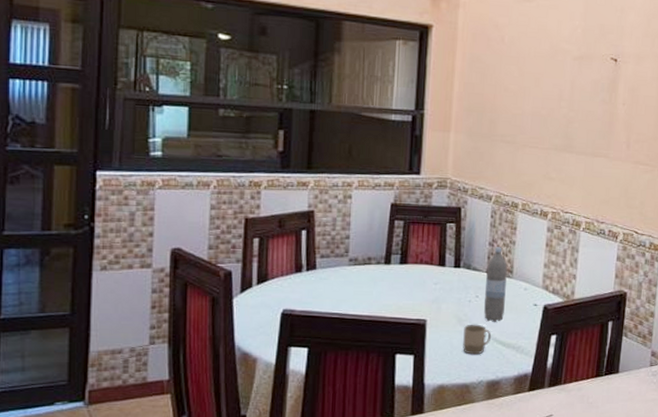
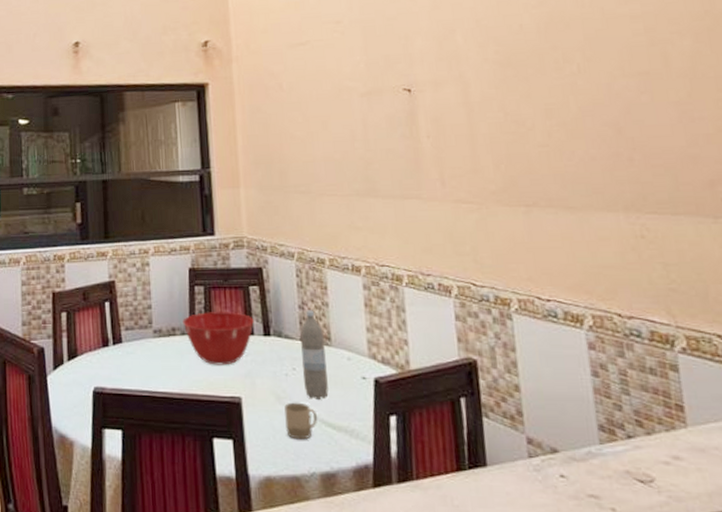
mixing bowl: none [379,243,447,292] -> present [182,311,254,365]

